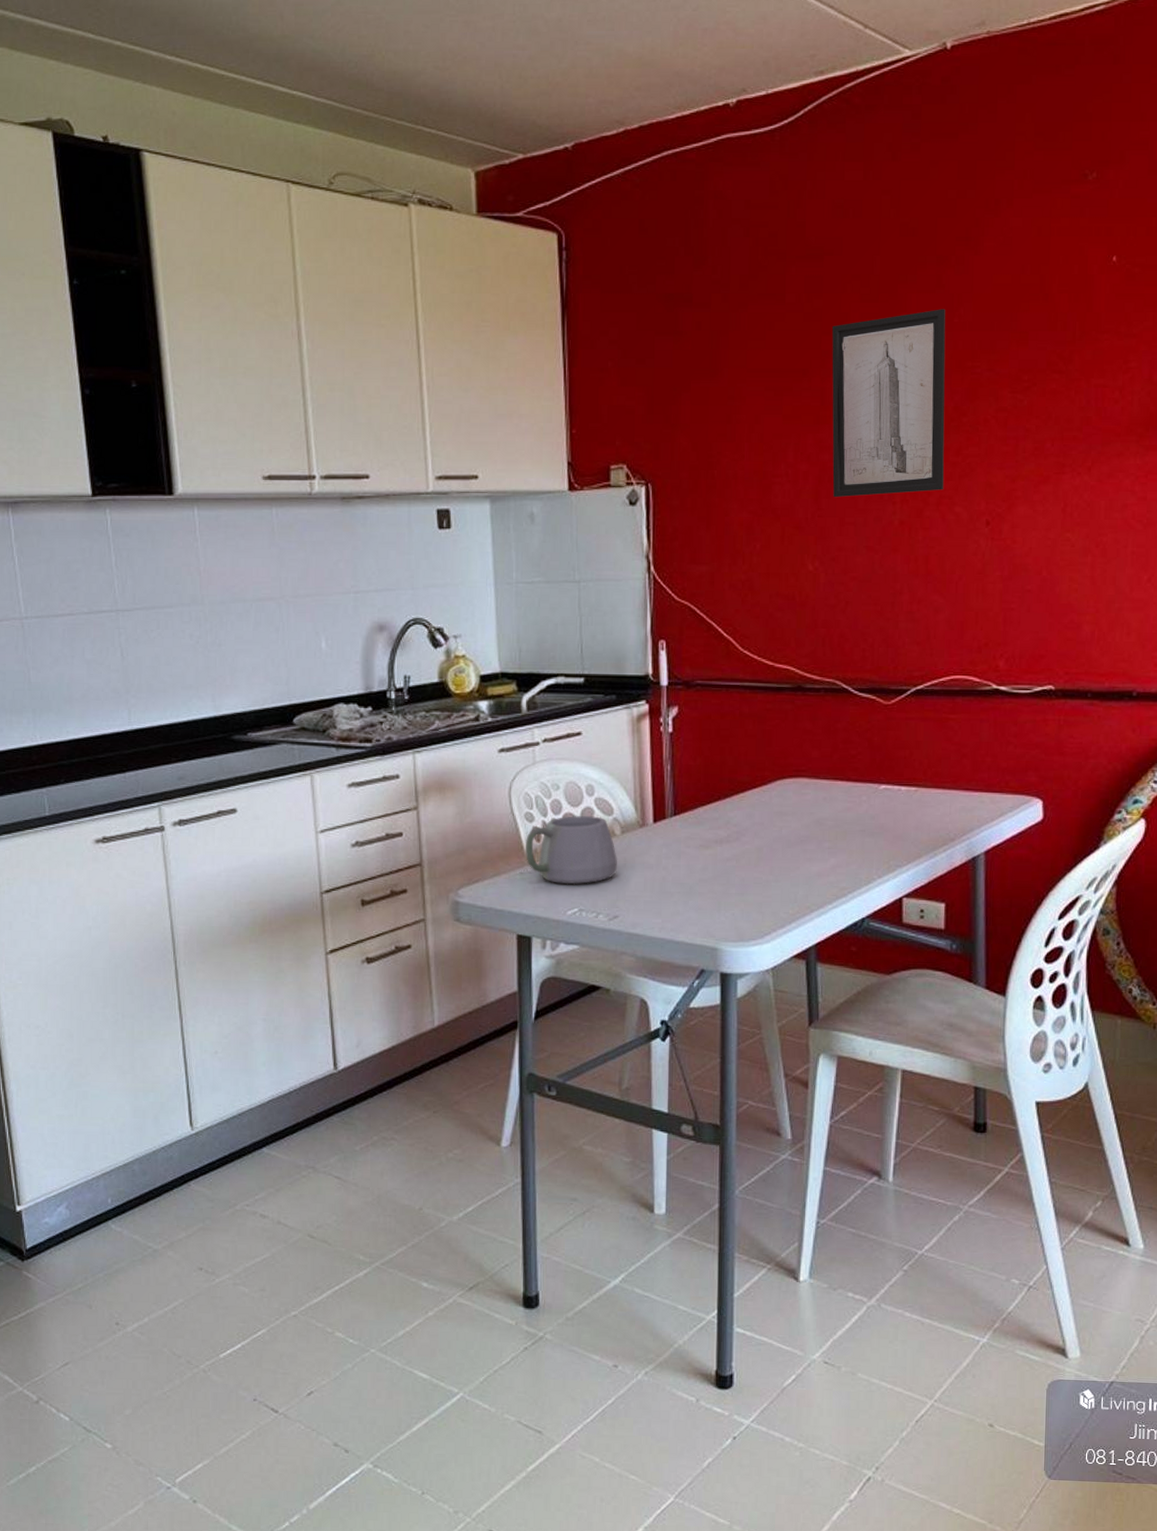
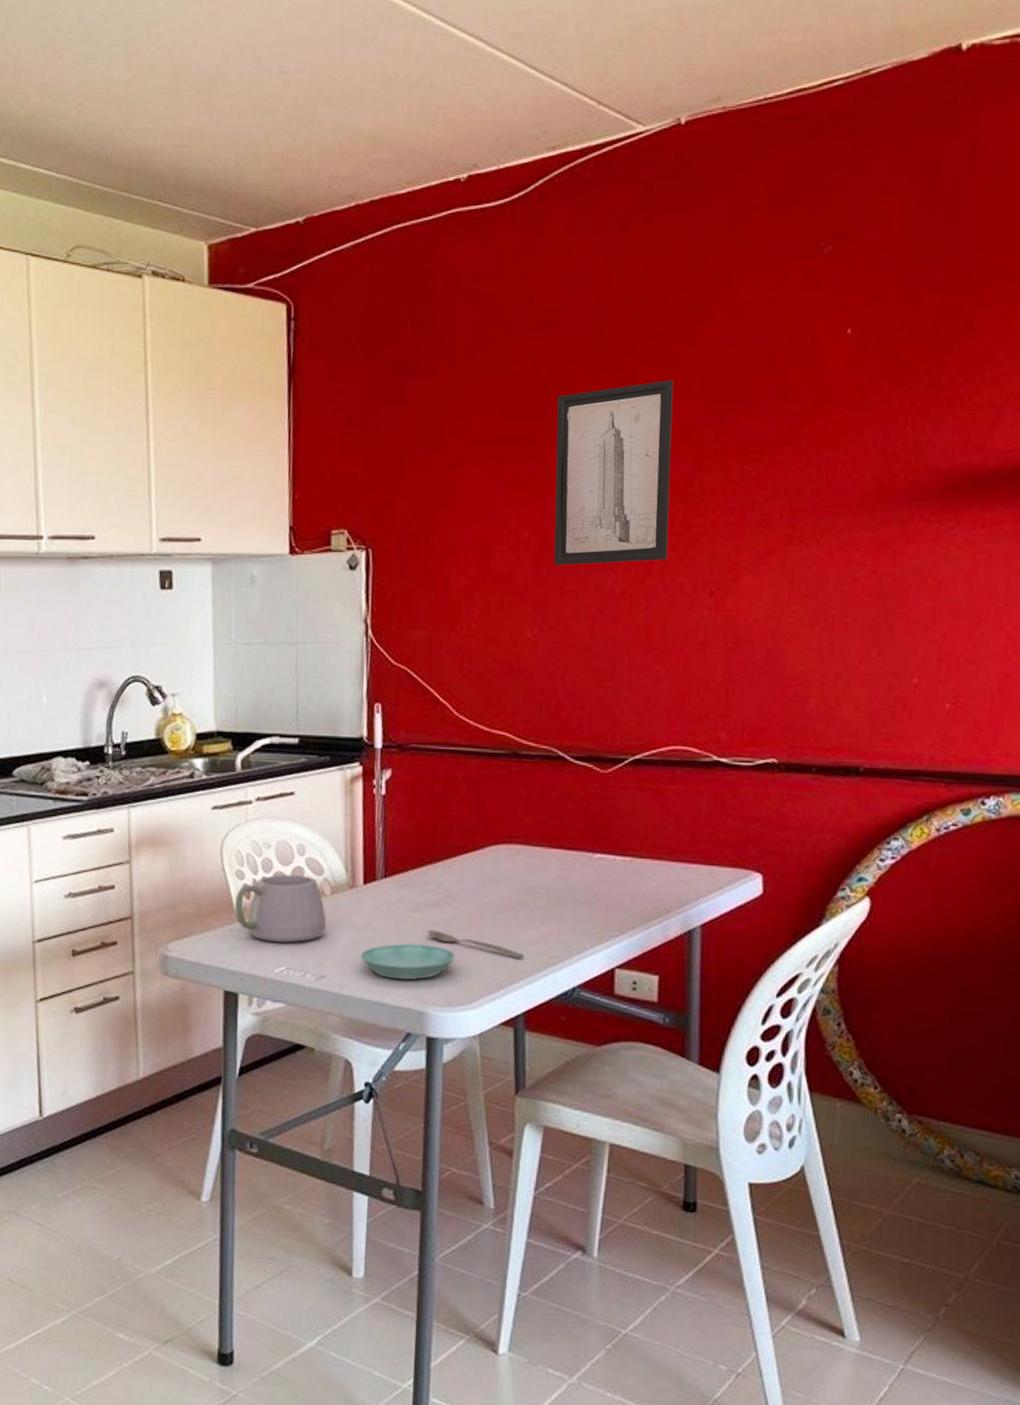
saucer: none [653,880,746,917] -> present [361,943,455,980]
spoon: none [718,865,814,891] -> present [427,929,524,958]

